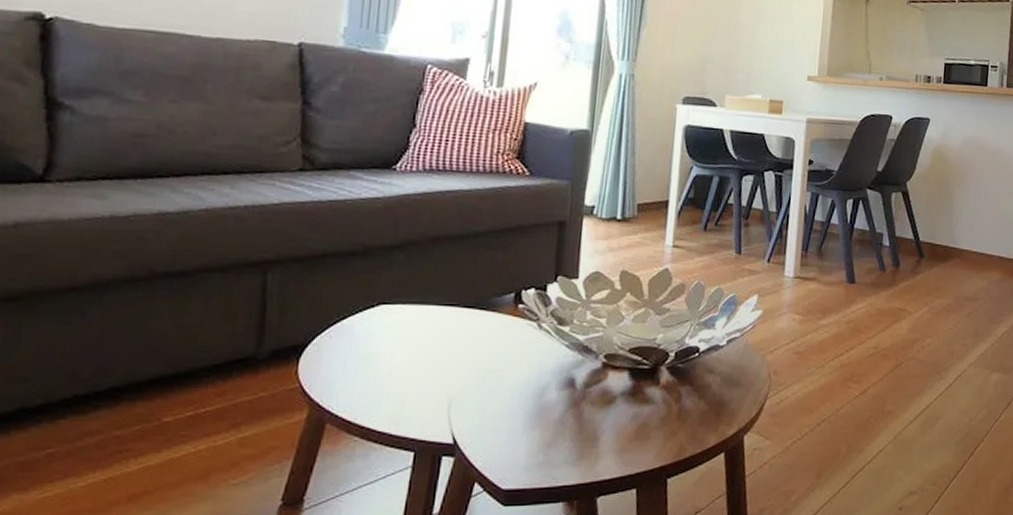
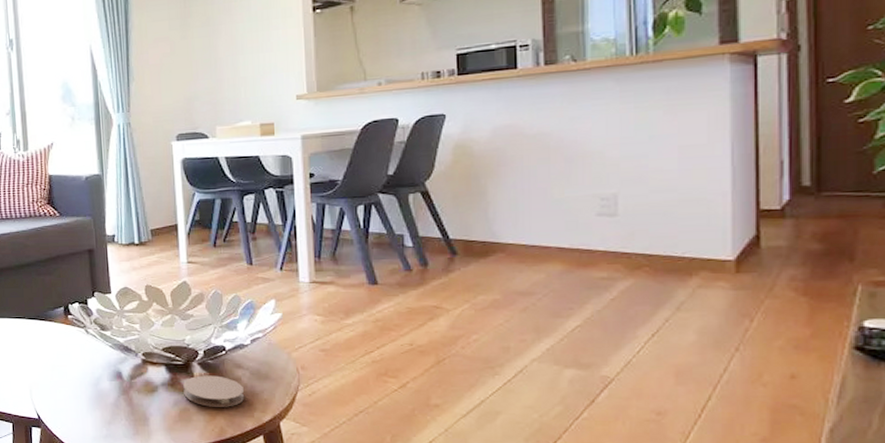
coaster: none [645,382,712,421] -> present [183,375,245,407]

